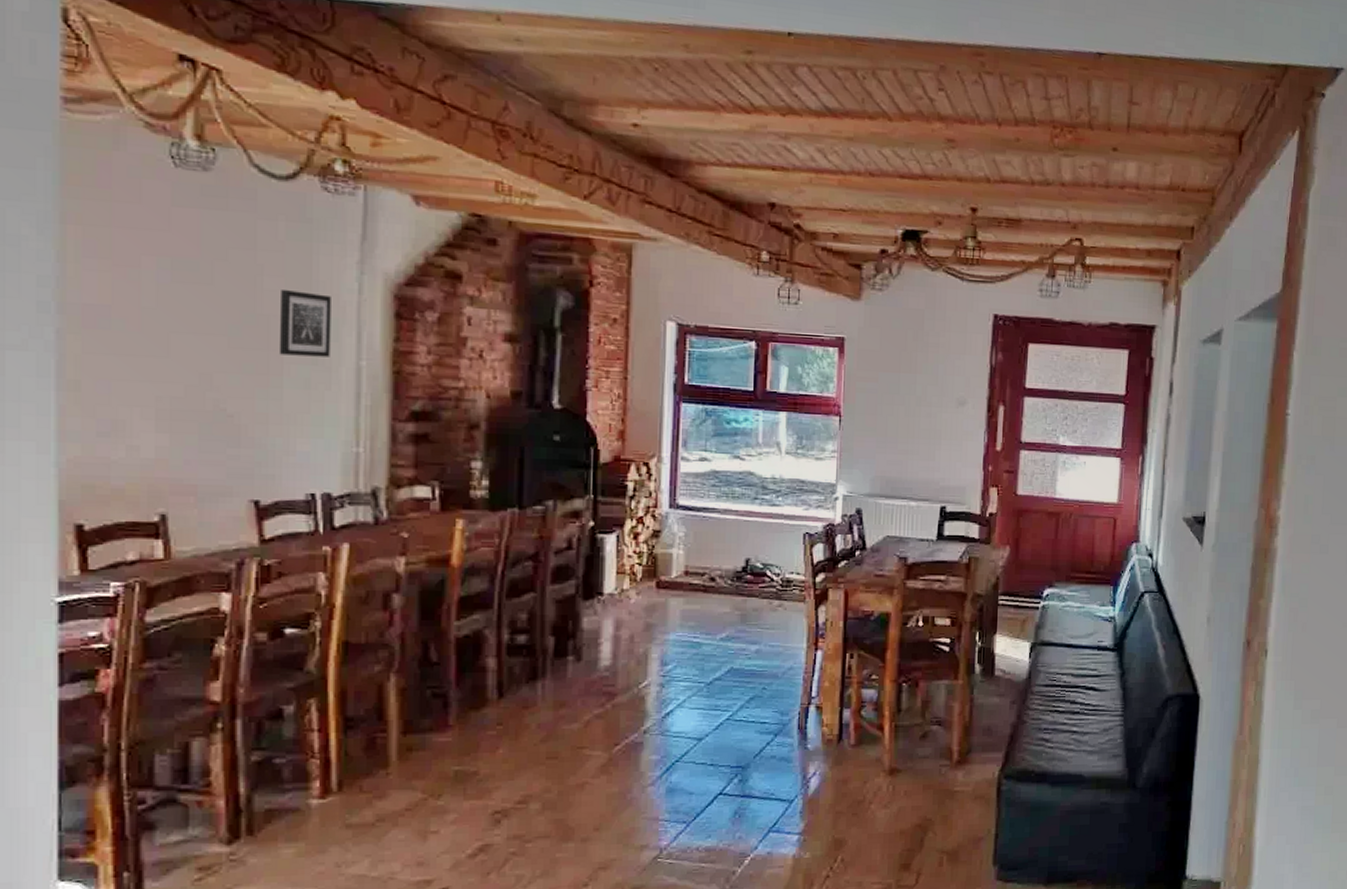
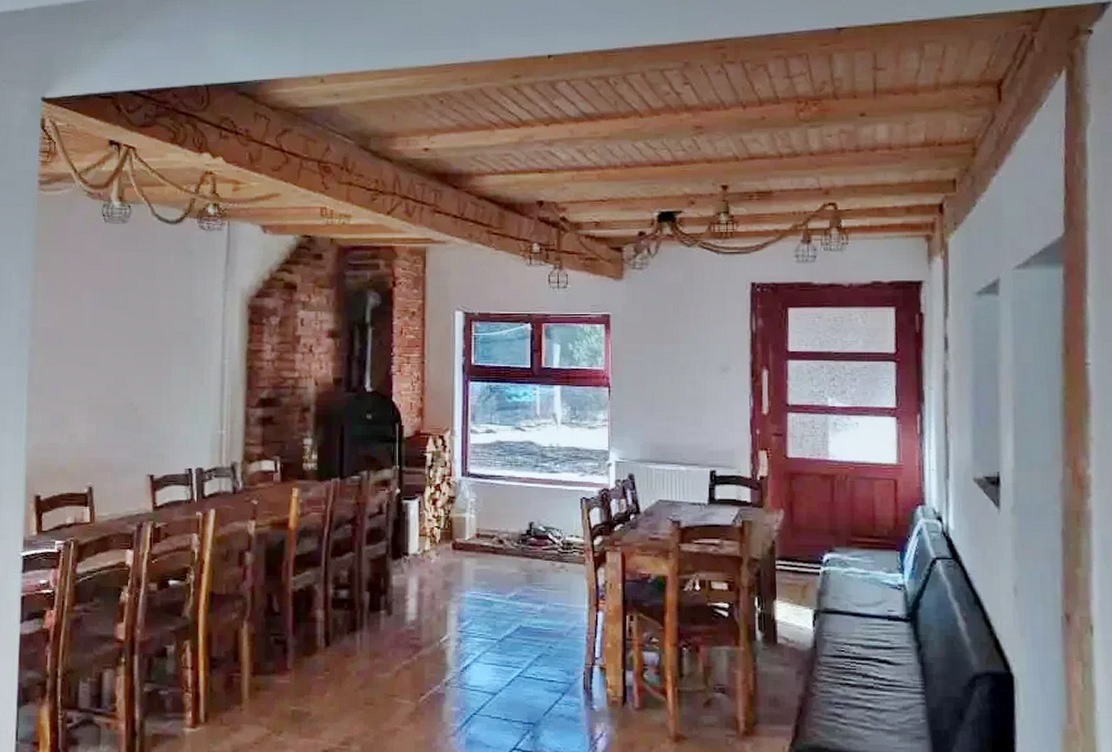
wall art: present [278,290,331,357] -> none [168,308,204,358]

